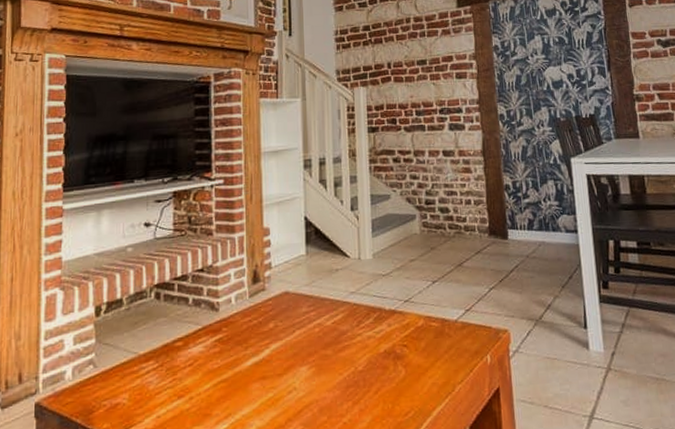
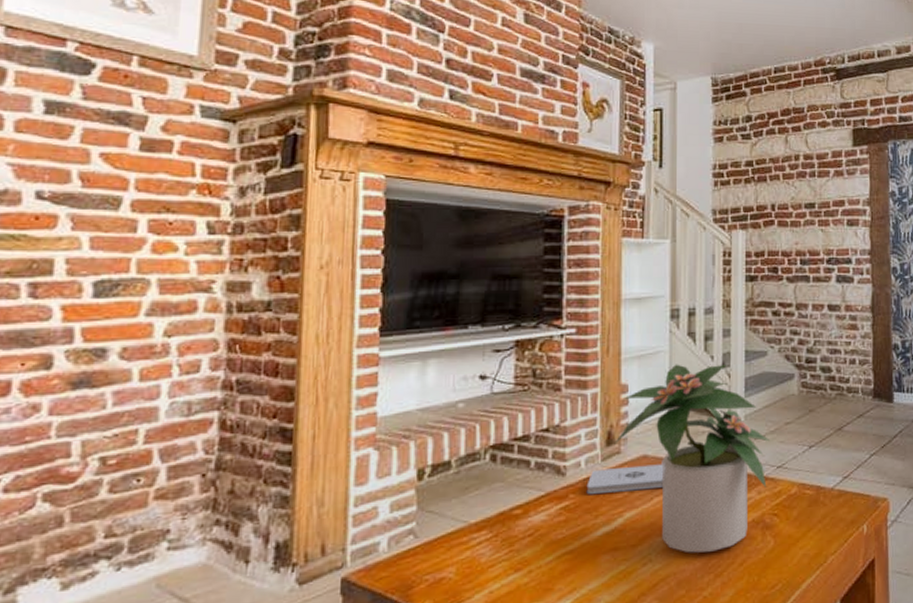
notepad: none [237,299,304,329] -> present [586,464,664,495]
potted plant: none [259,208,396,382] -> present [614,364,770,553]

